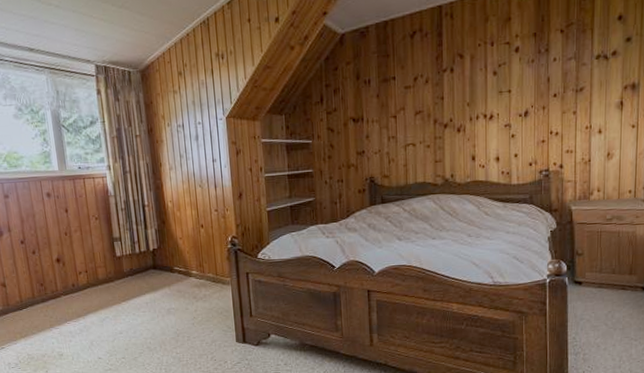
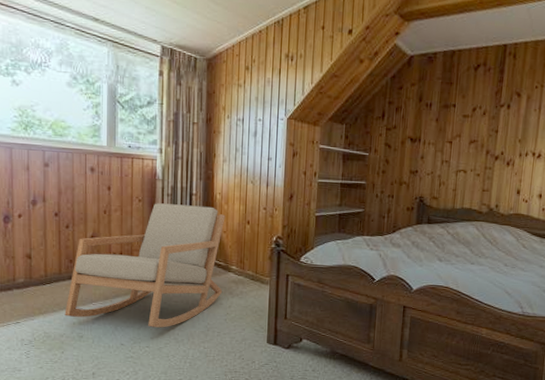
chair: none [43,215,187,339] -> present [64,203,226,328]

